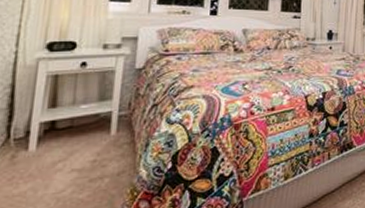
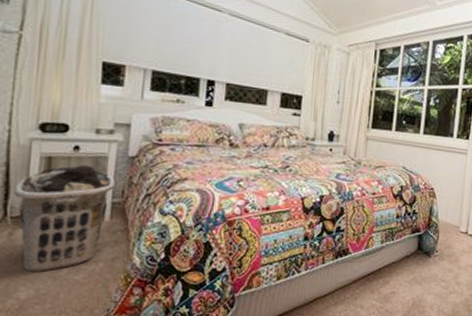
clothes hamper: none [18,80,122,196] -> present [14,164,115,273]

